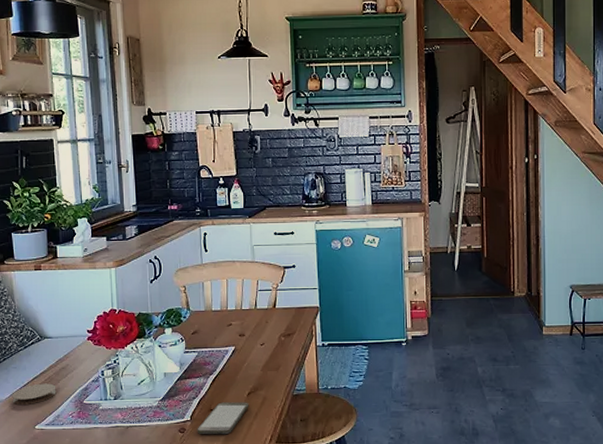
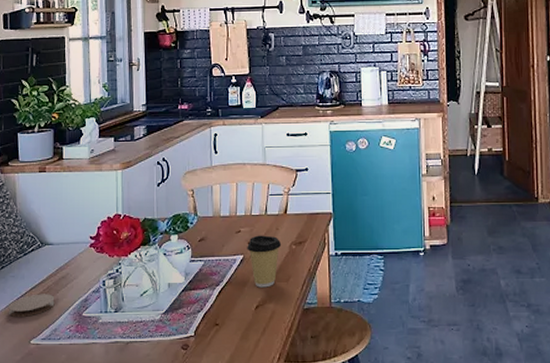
smartphone: present [197,402,249,435] -> none [201,316,257,352]
coffee cup: none [238,328,271,376] -> present [247,235,282,288]

